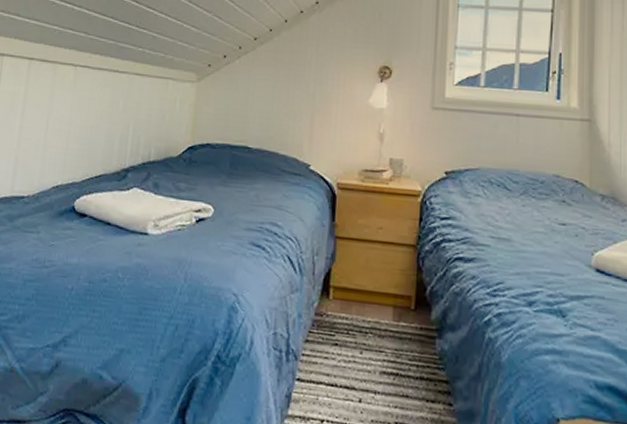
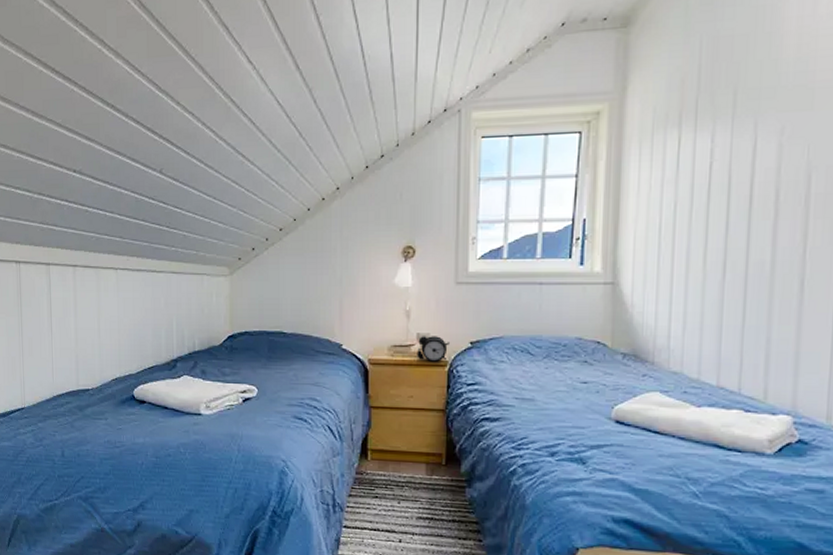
alarm clock: none [388,161,423,191] -> present [417,336,449,362]

